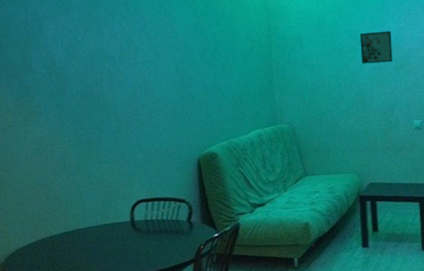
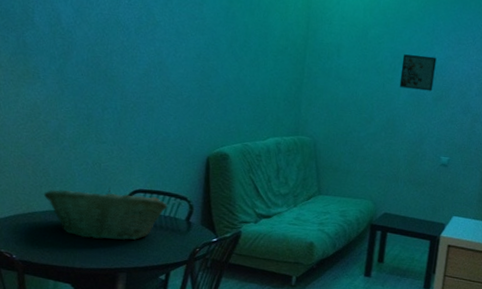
fruit basket: none [57,202,169,253] -> present [43,188,168,241]

